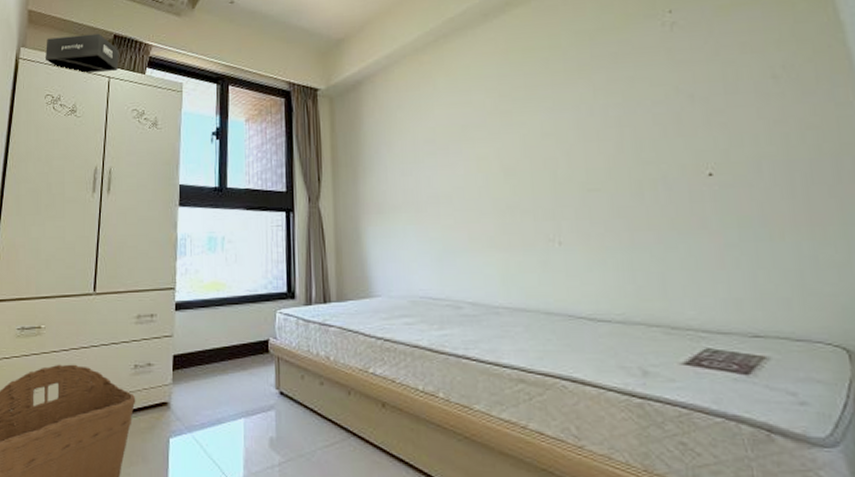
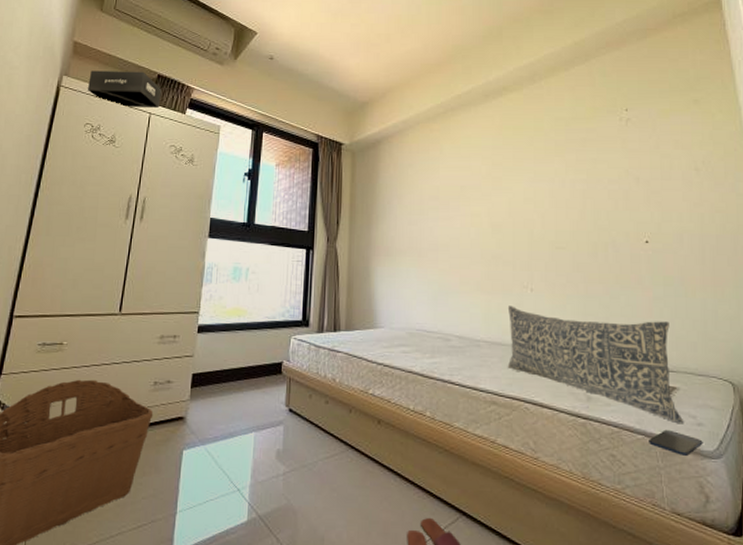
pillow: none [530,263,781,404] -> present [507,306,684,424]
smartphone: none [731,410,810,445] -> present [649,429,703,457]

